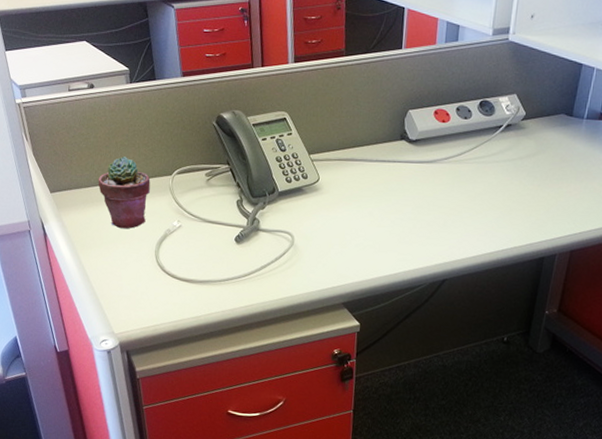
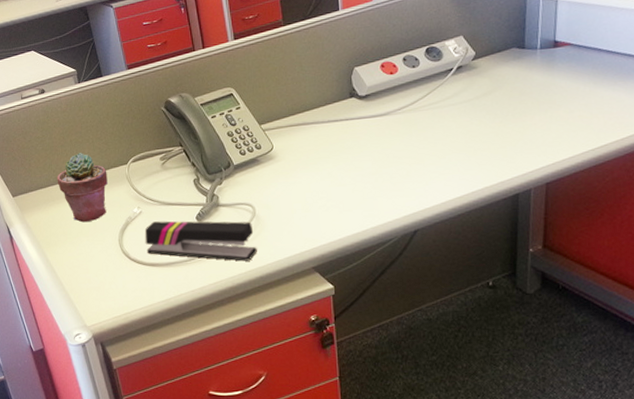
stapler: none [181,237,291,289] -> present [144,221,257,261]

